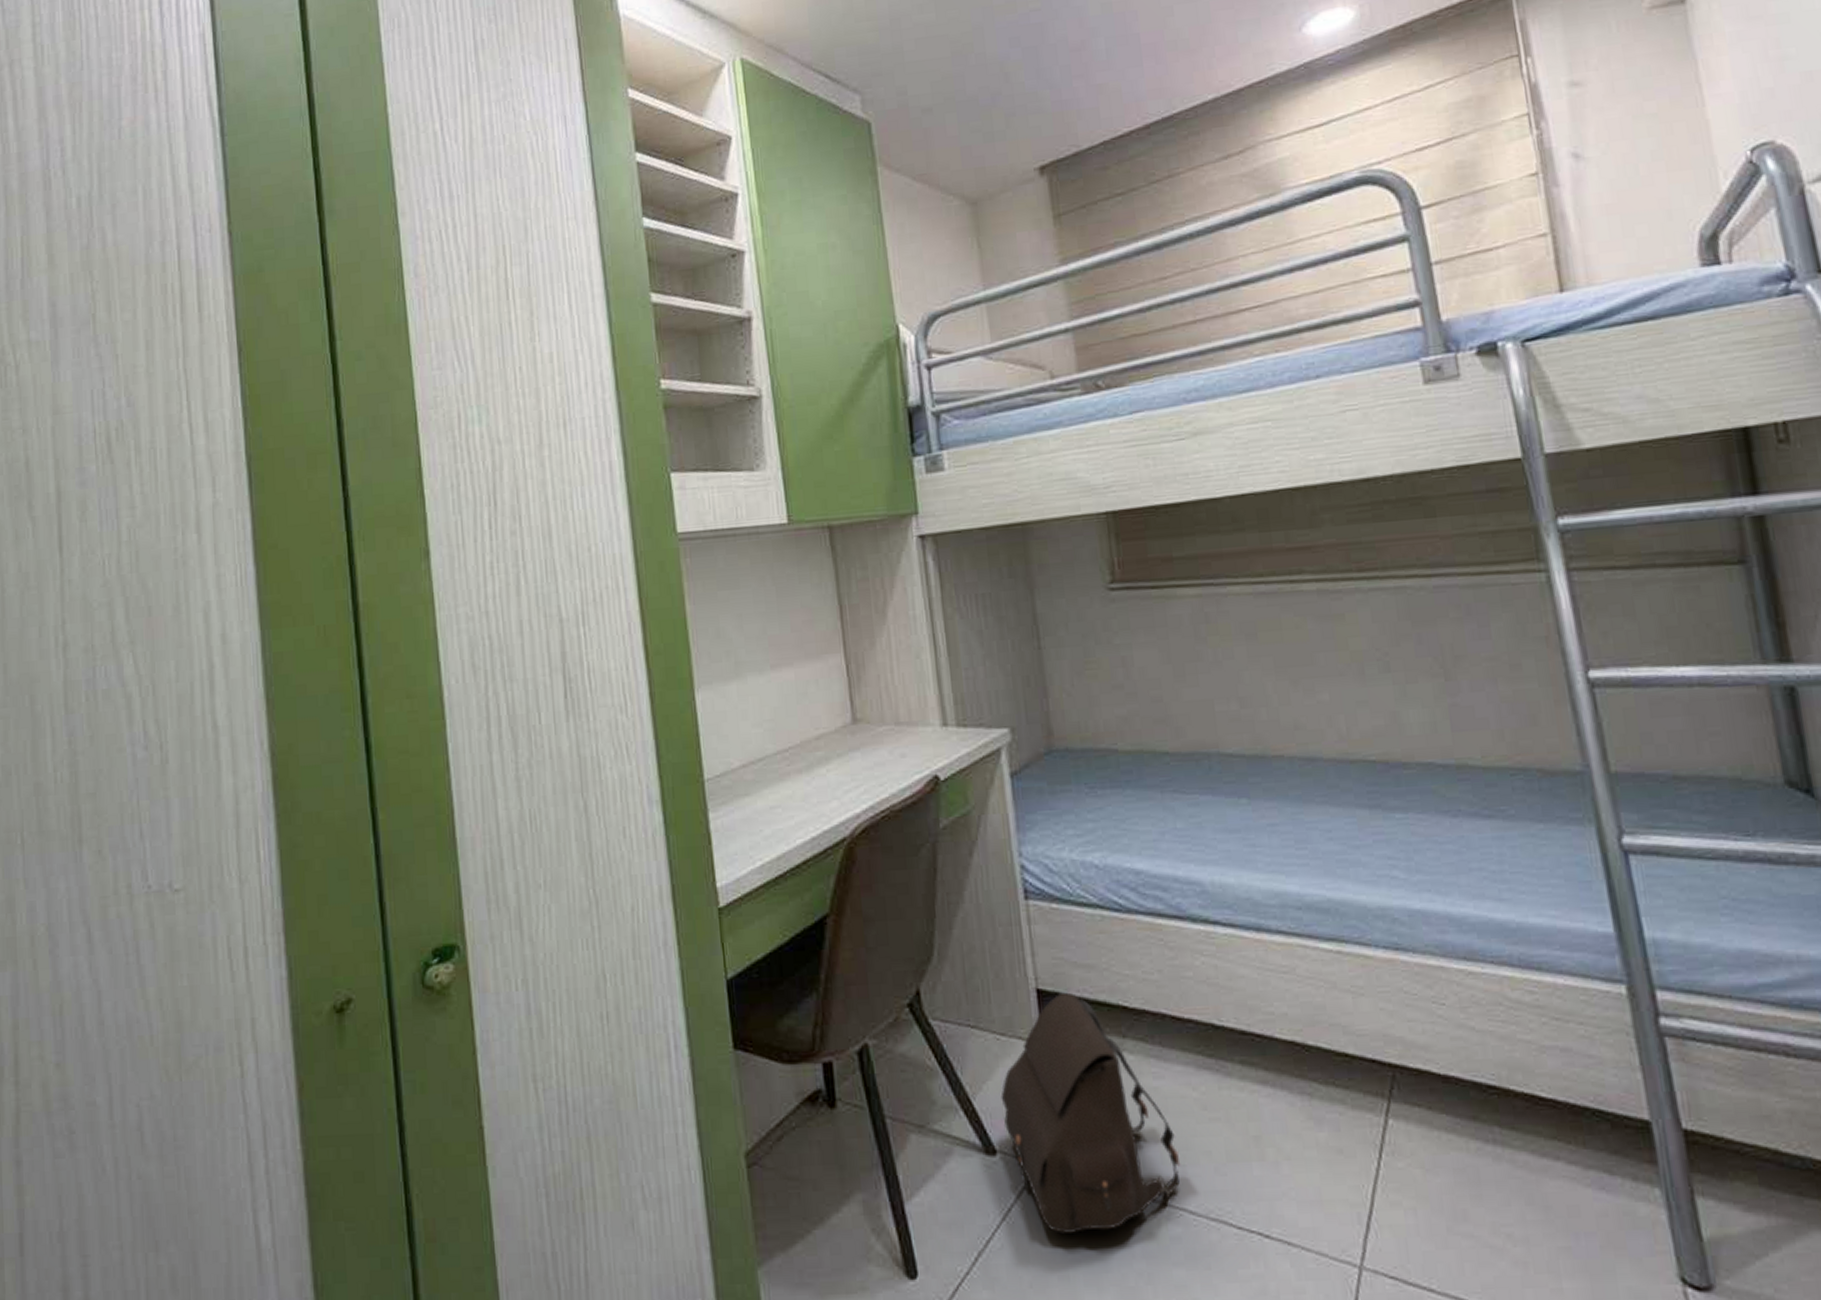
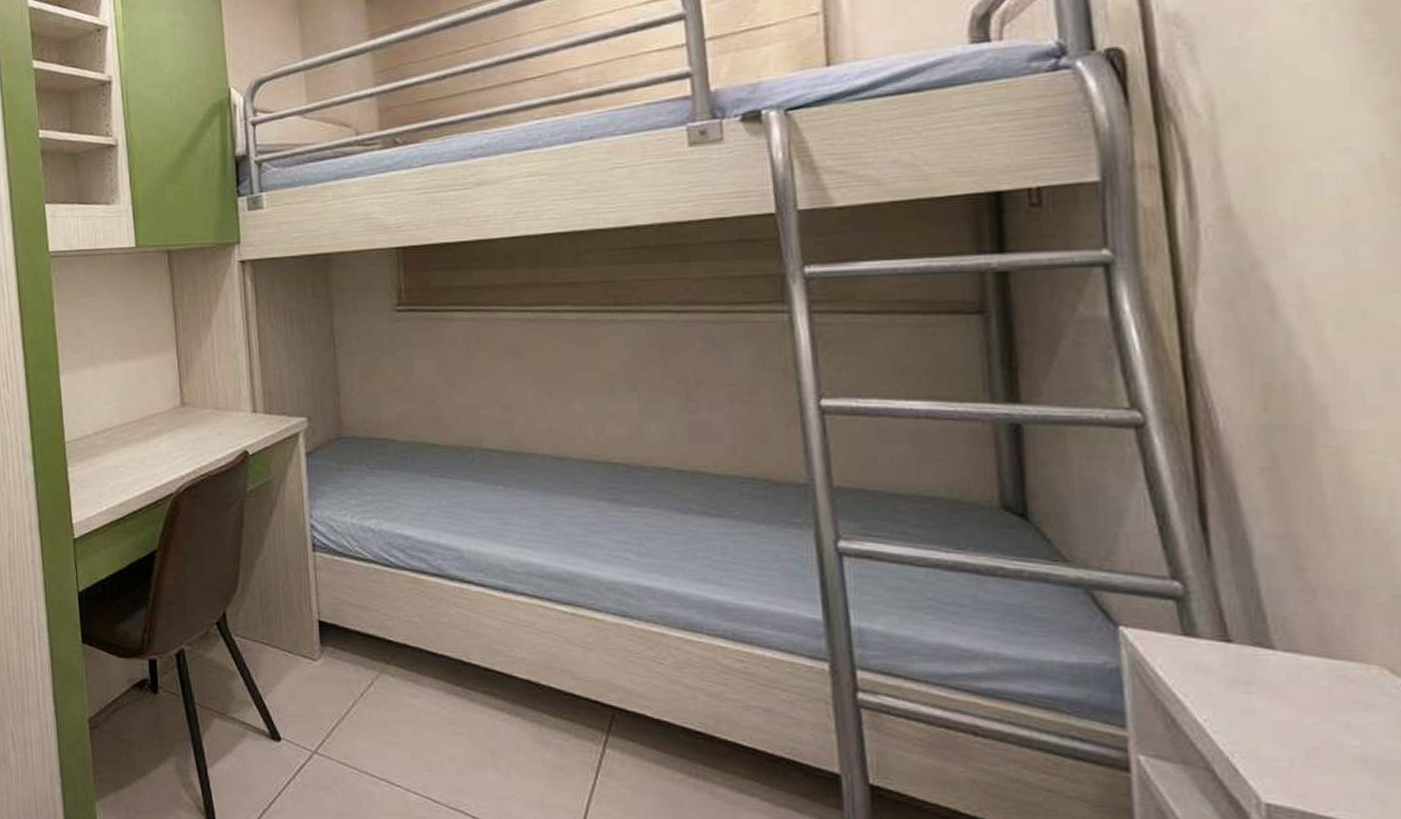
satchel: present [1000,992,1181,1233] -> none [286,625,428,806]

